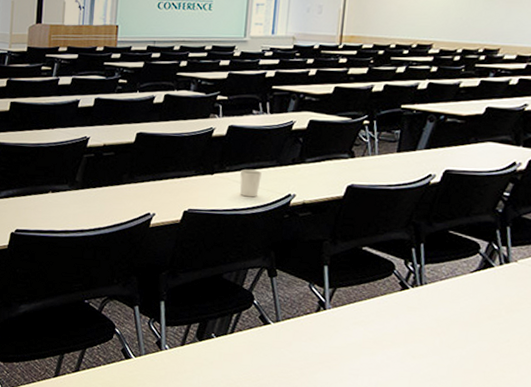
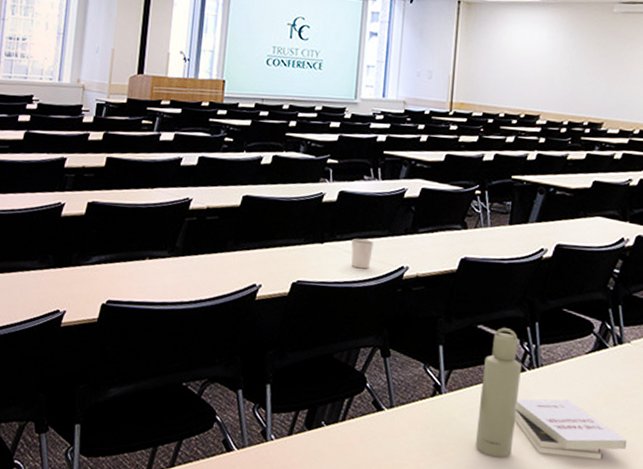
bottle: none [357,249,405,367] -> present [475,328,521,458]
books: none [397,314,508,369] -> present [515,399,626,460]

